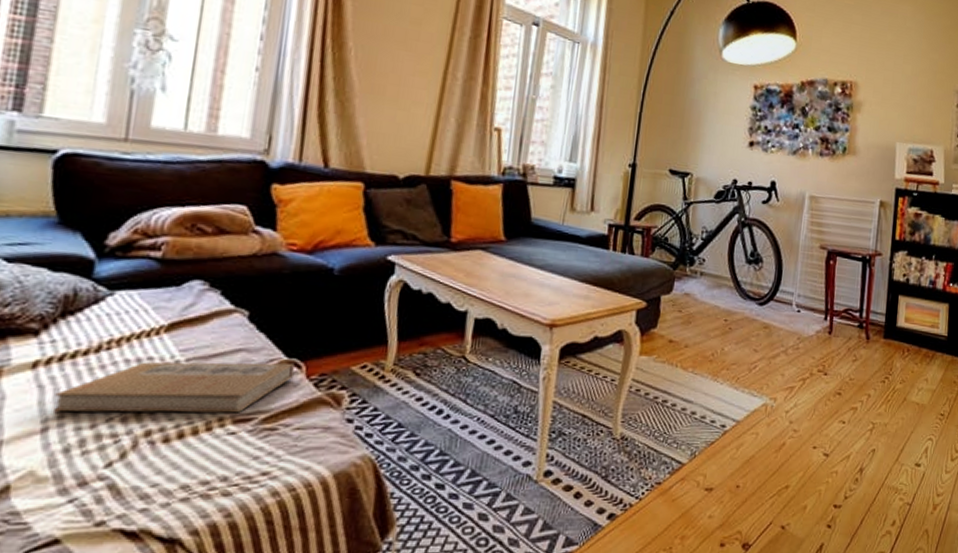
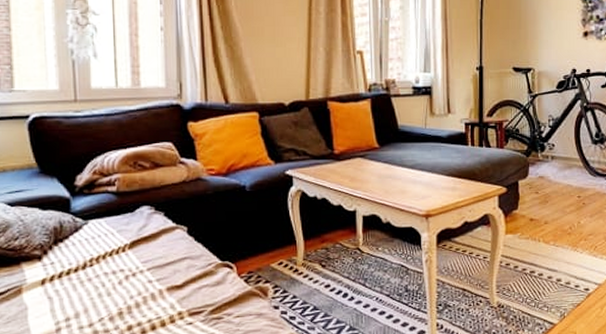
book: present [52,362,294,413] -> none [60,265,228,316]

